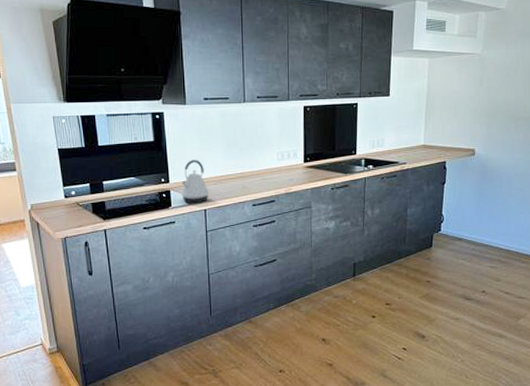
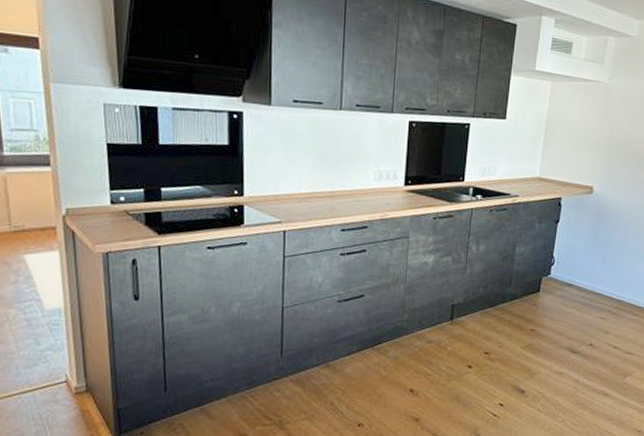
kettle: present [181,160,209,204] -> none [257,171,291,224]

